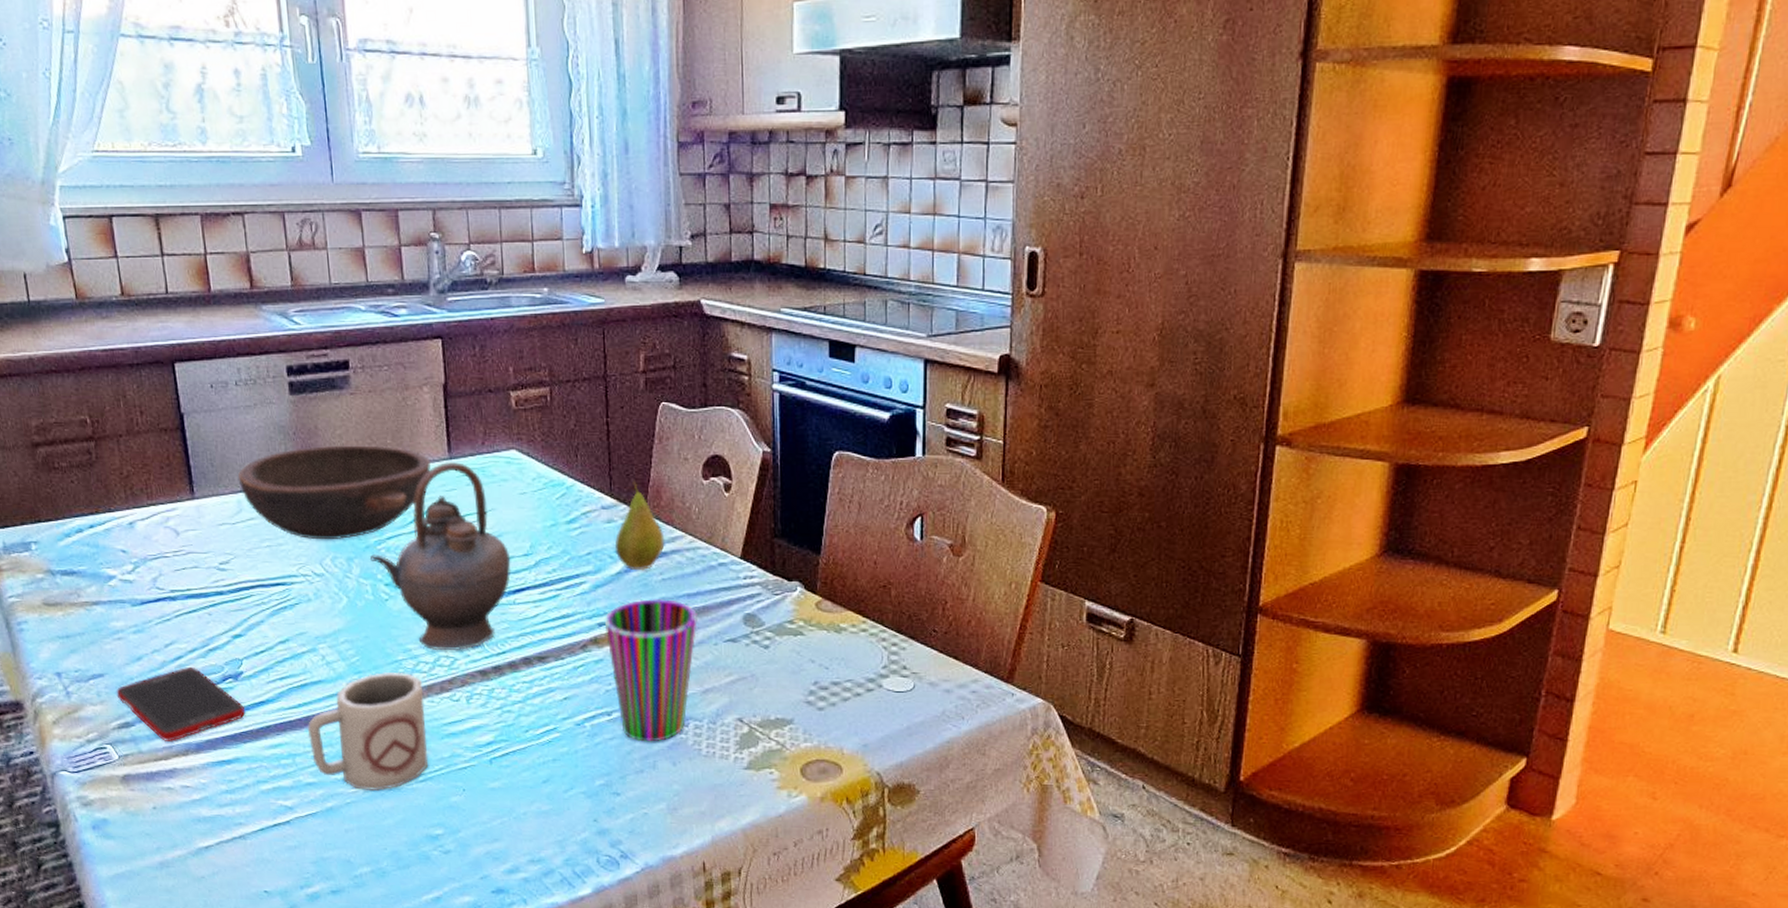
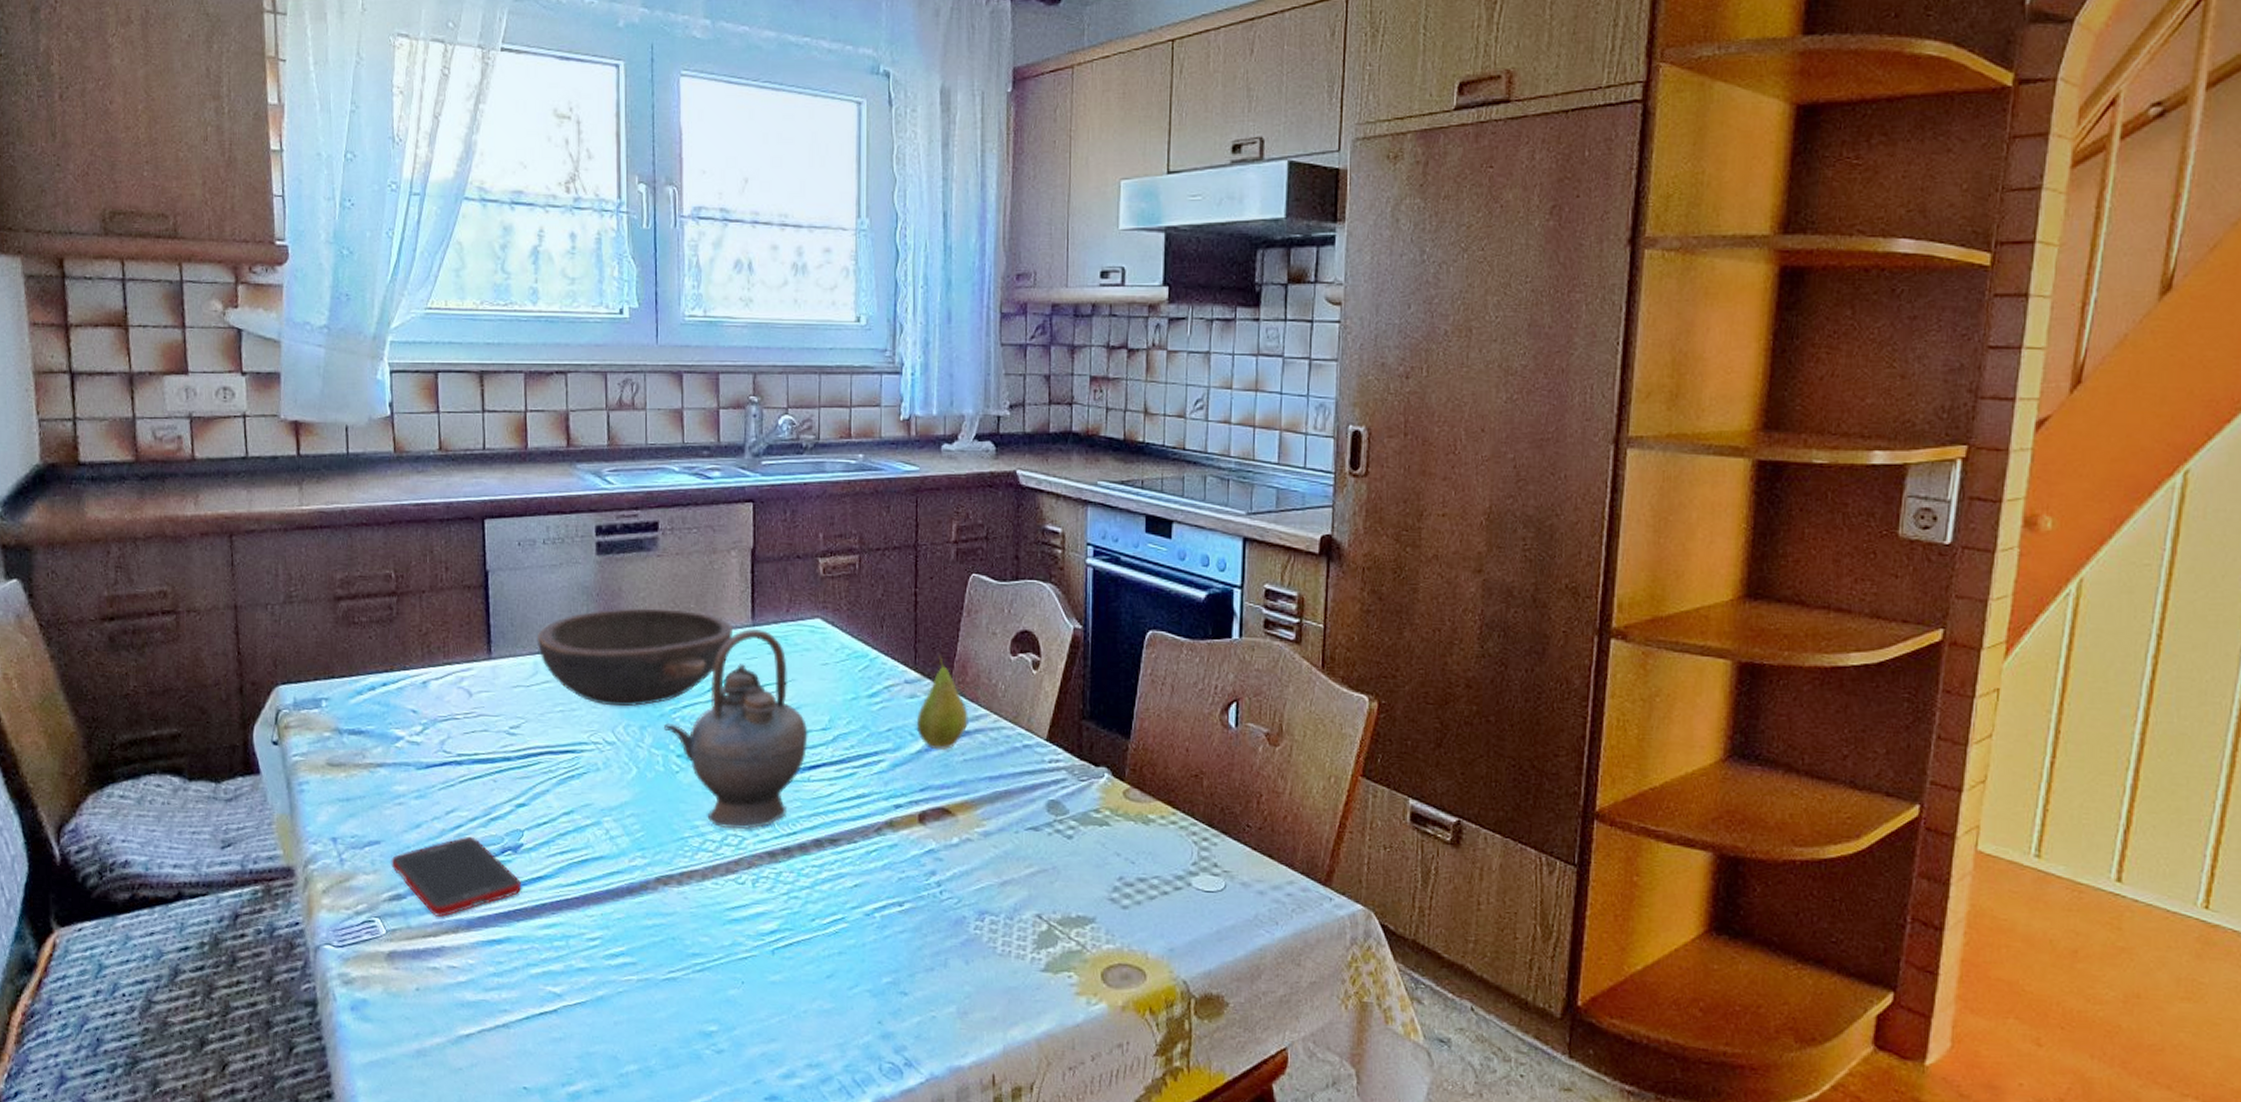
cup: present [307,672,428,791] -> none [584,850,708,980]
cup: present [604,599,698,742] -> none [901,781,998,937]

